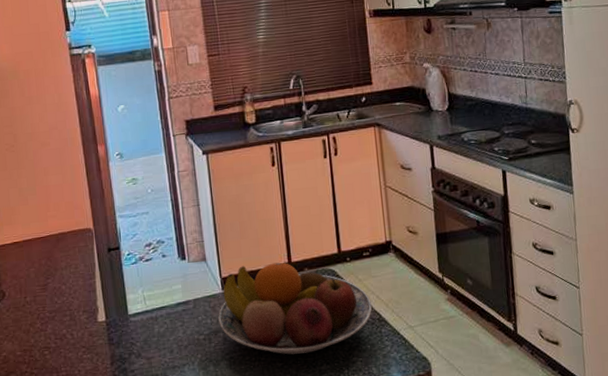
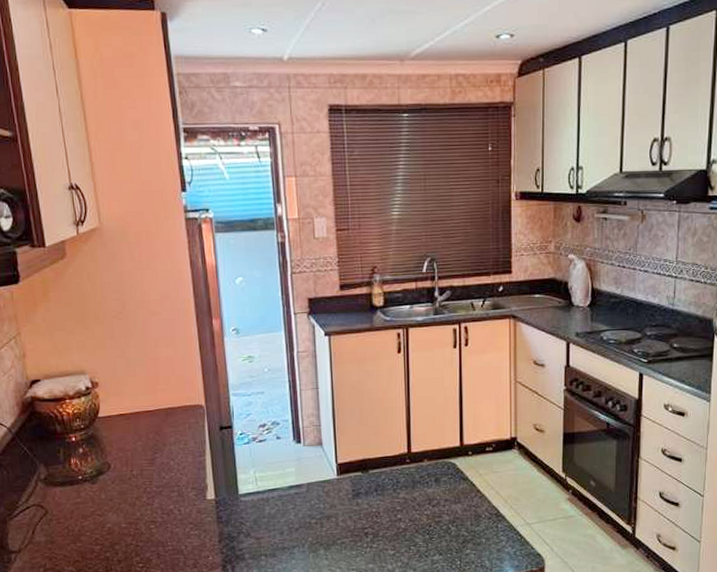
fruit bowl: present [218,262,372,355] -> none [332,452,490,543]

